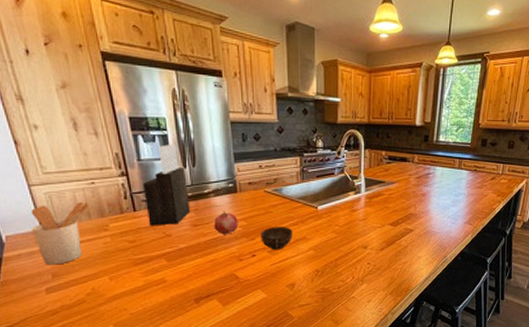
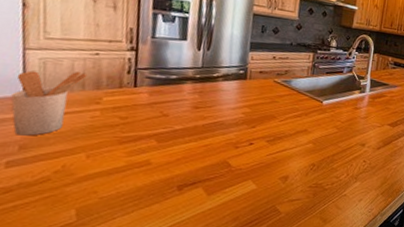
knife block: present [142,144,191,226] -> none [147,26,199,105]
fruit: present [214,211,239,234] -> none [215,96,243,120]
cup: present [260,226,293,250] -> none [261,116,295,141]

